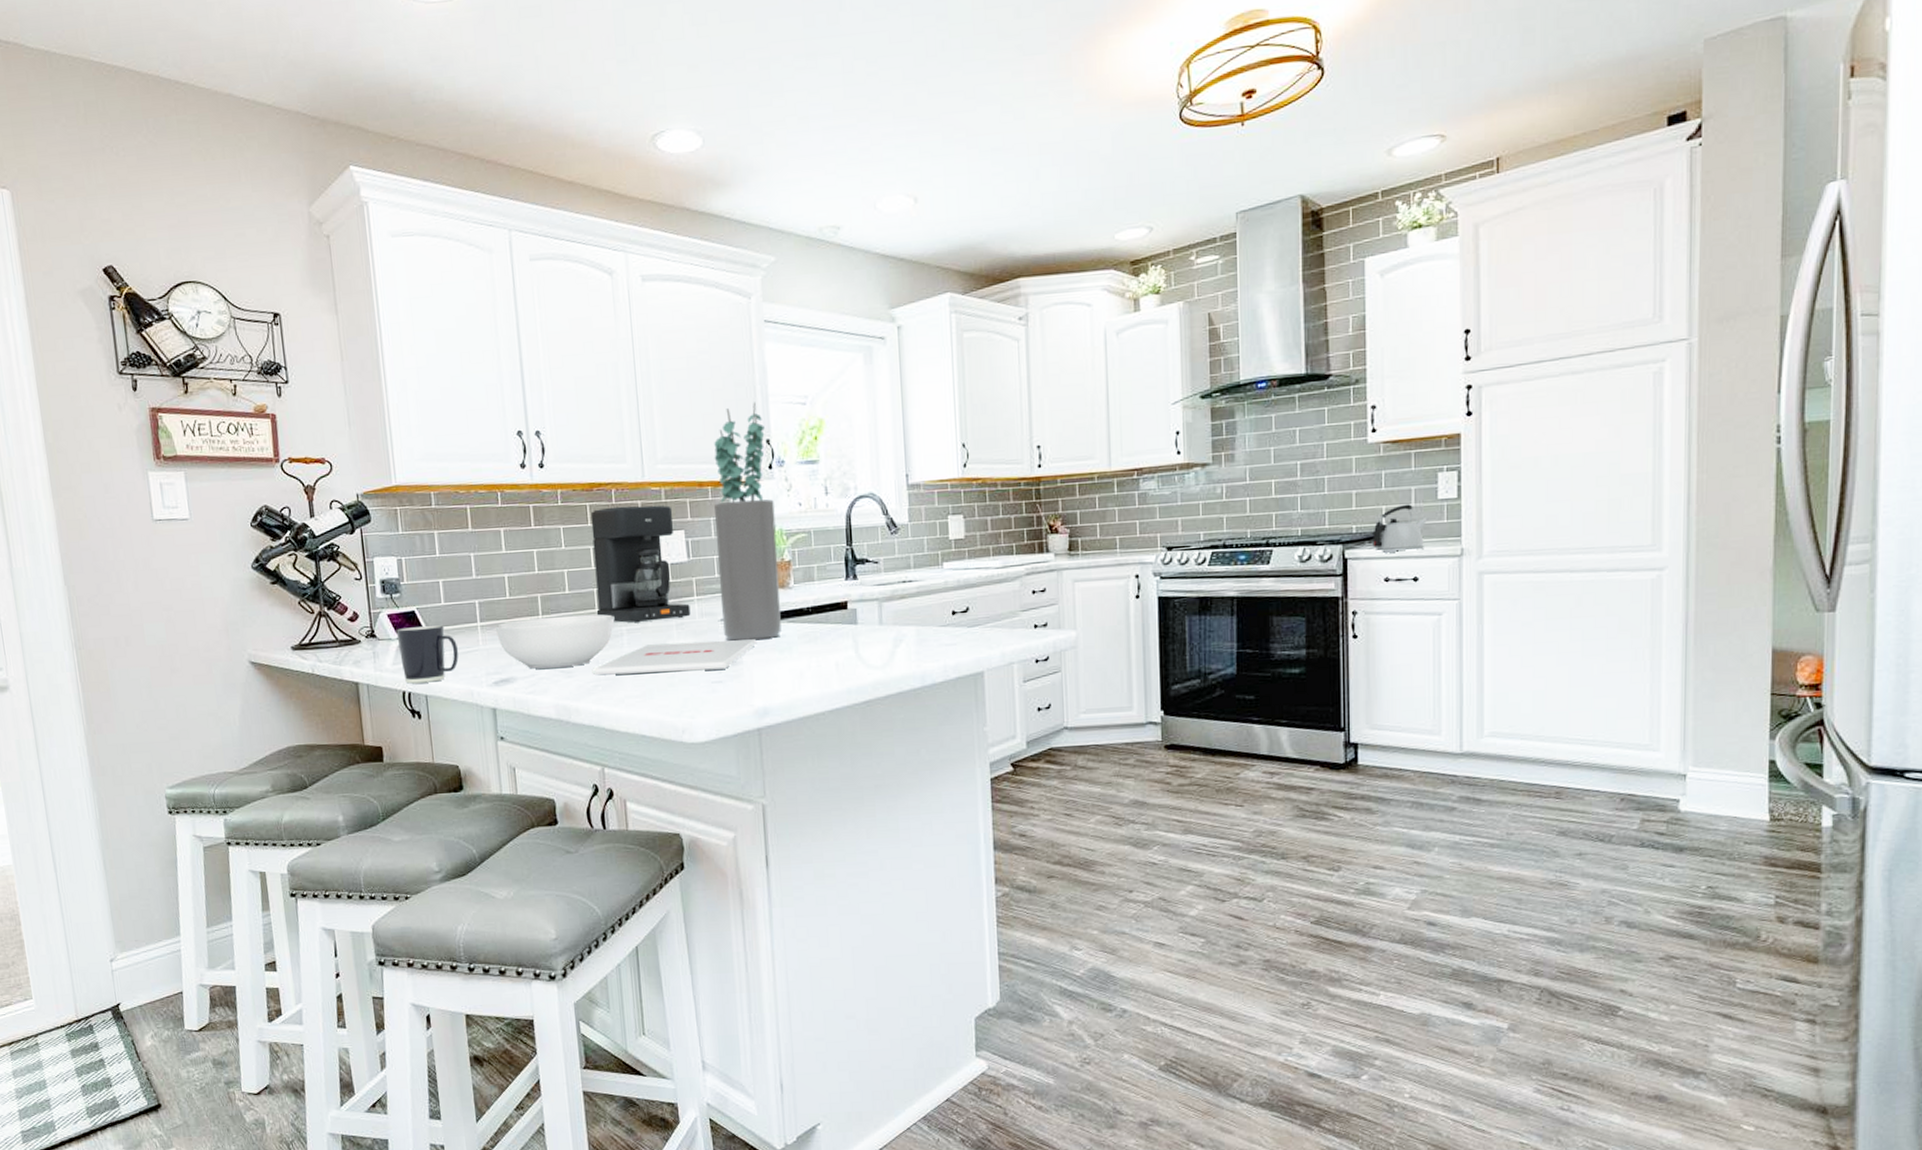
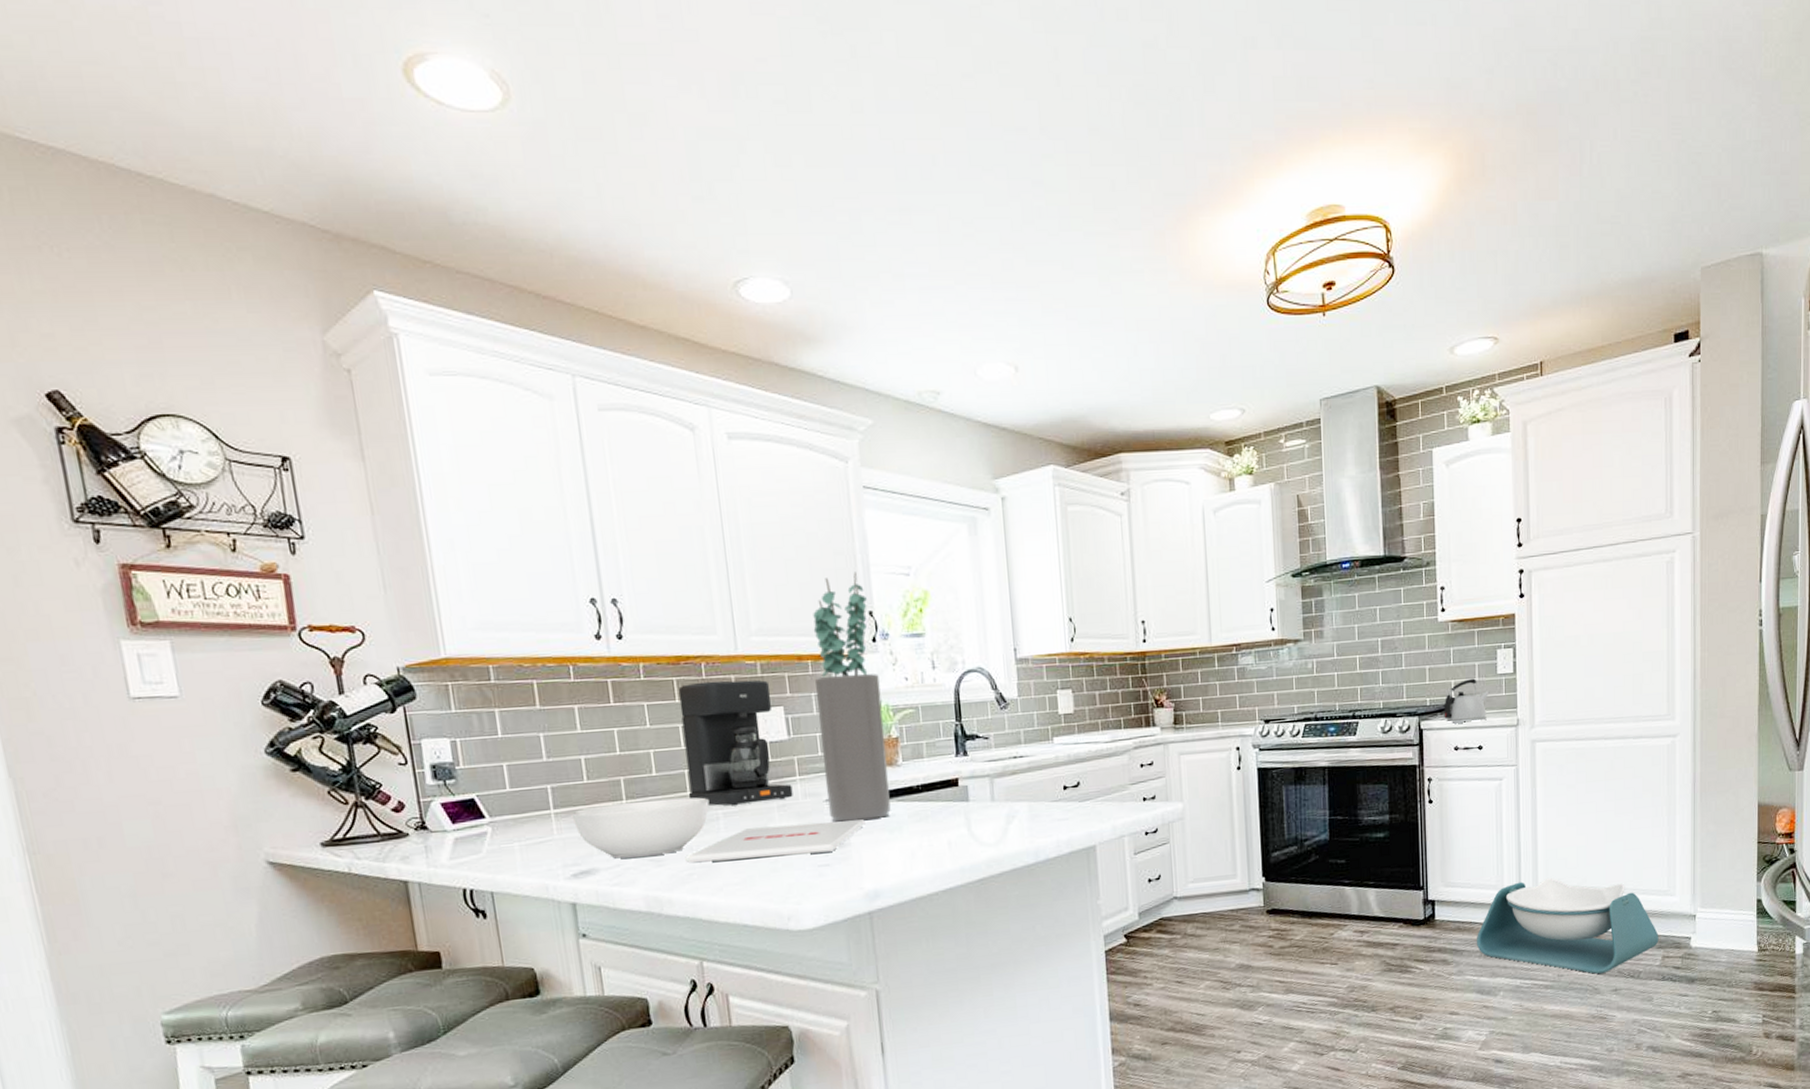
mug: present [396,624,459,684] -> none [452,813,530,880]
pet bowl: none [1406,724,1637,835] -> present [1476,877,1659,974]

